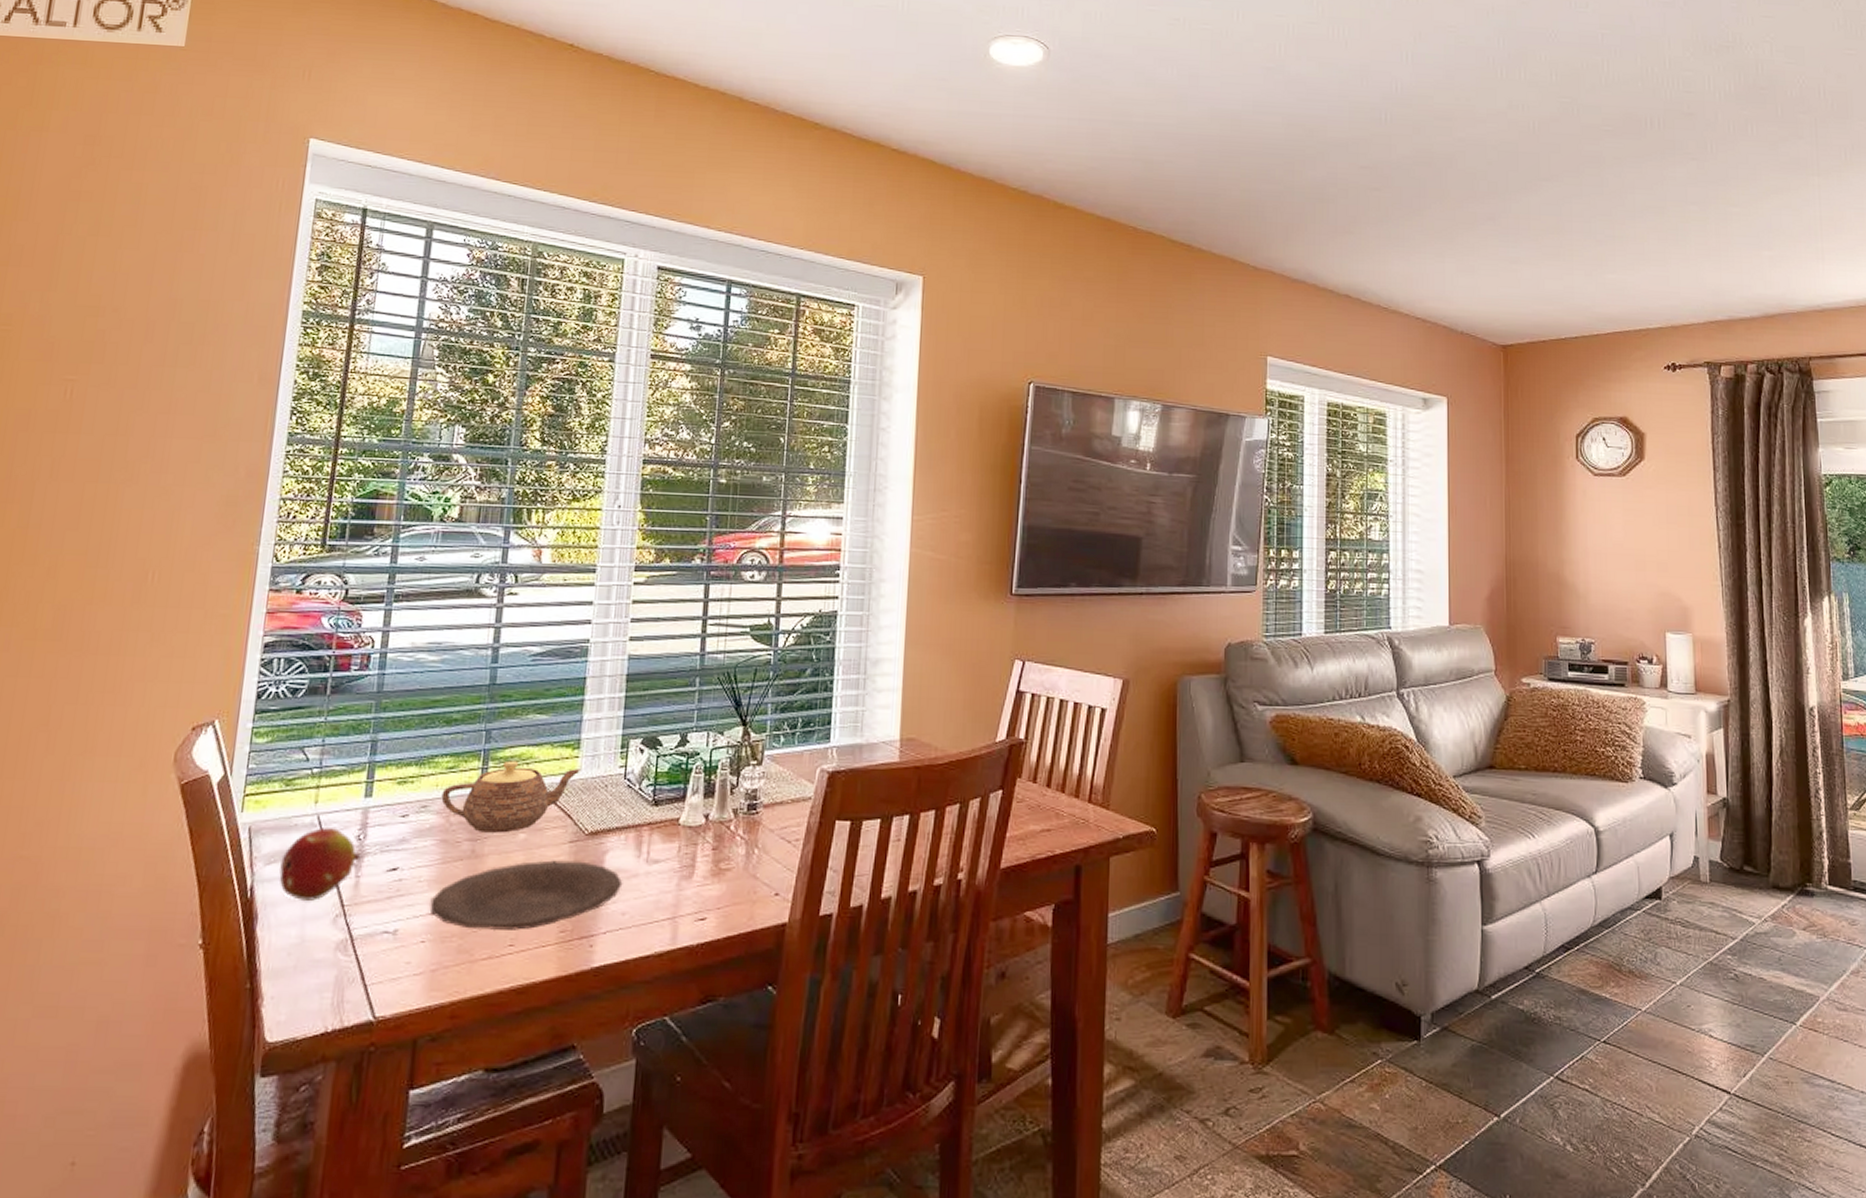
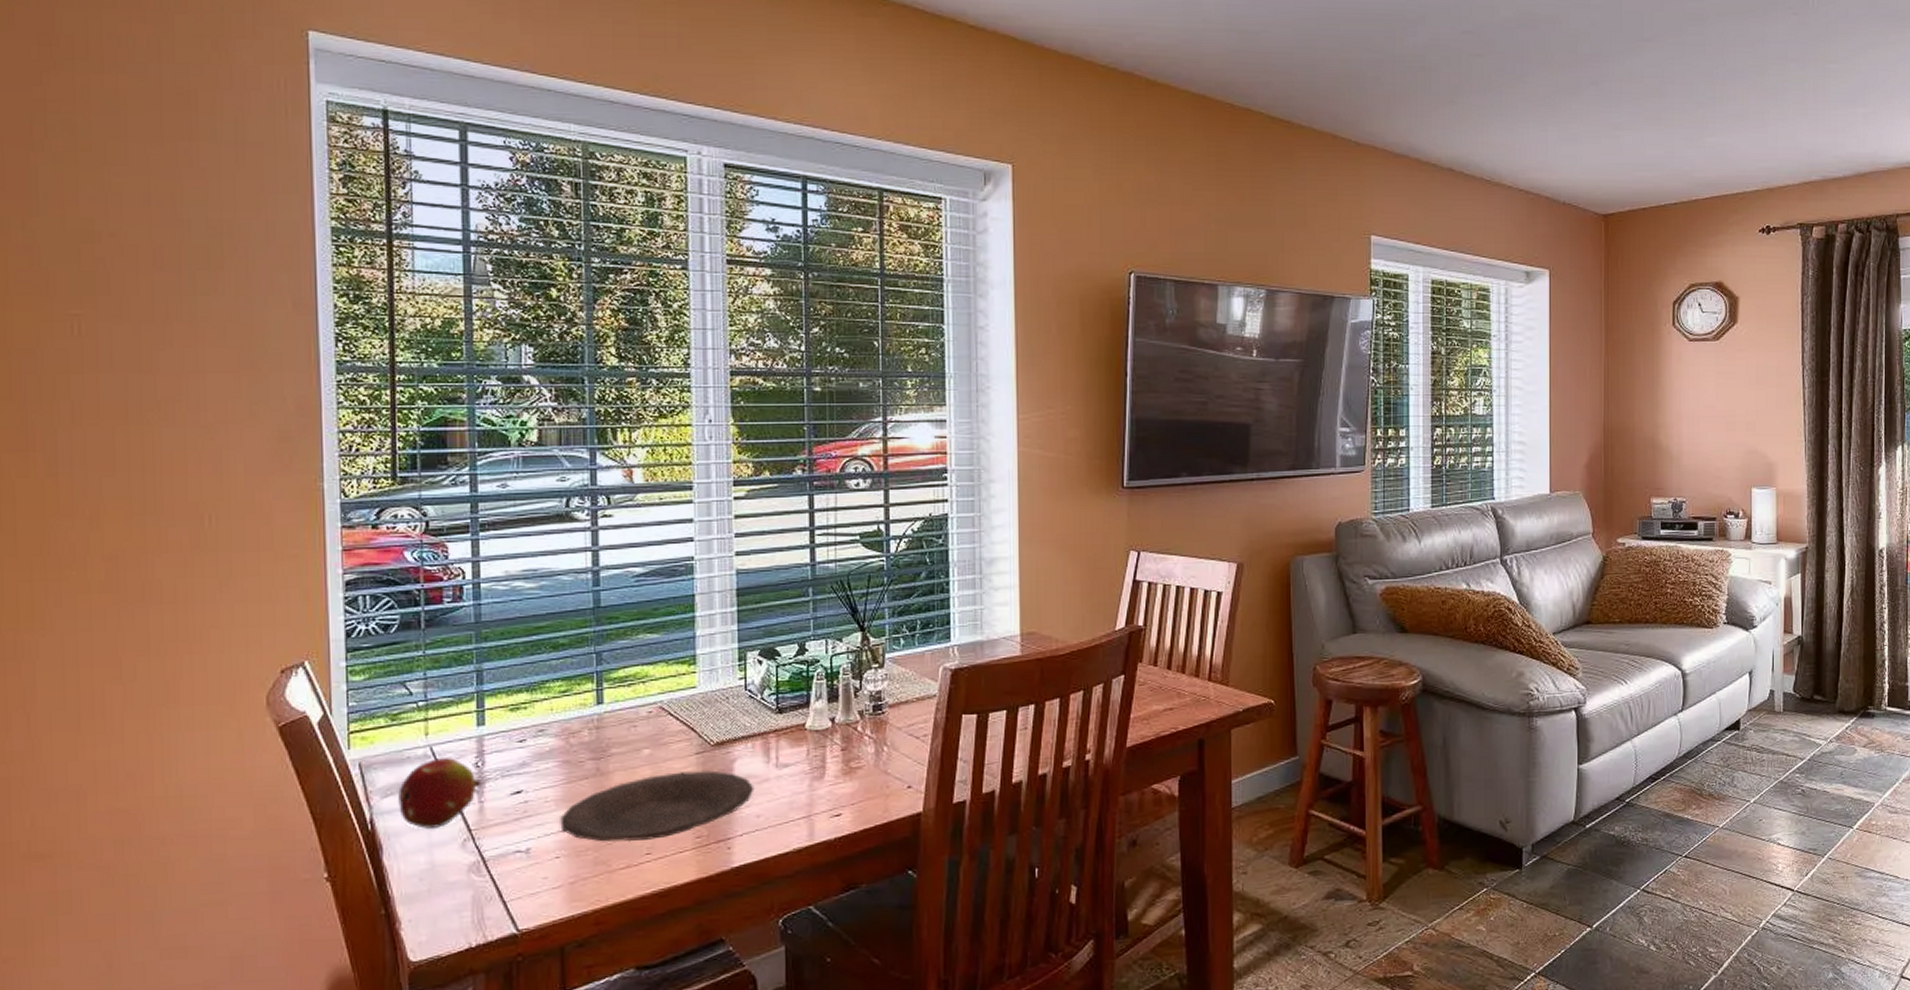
teapot: present [441,760,582,833] -> none [558,680,701,751]

